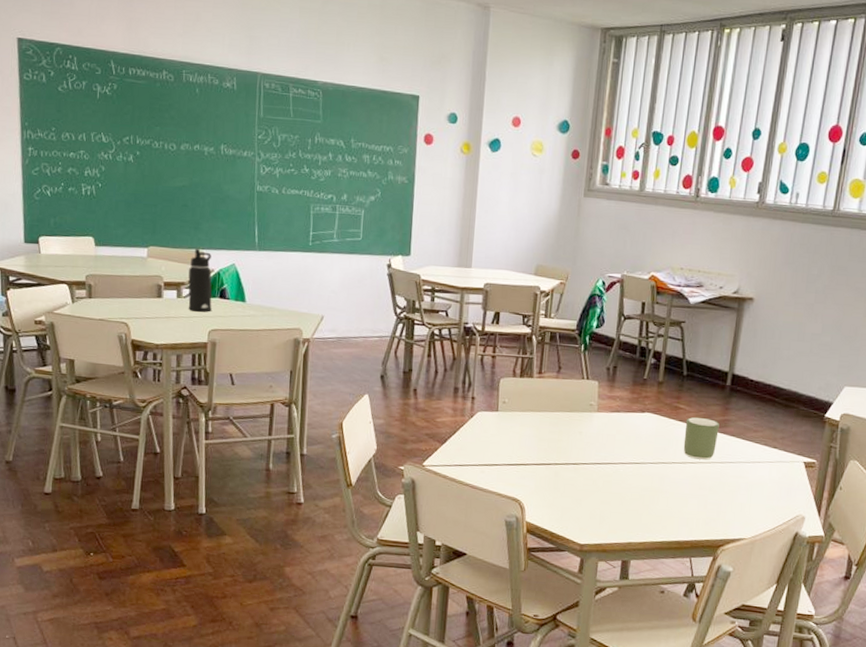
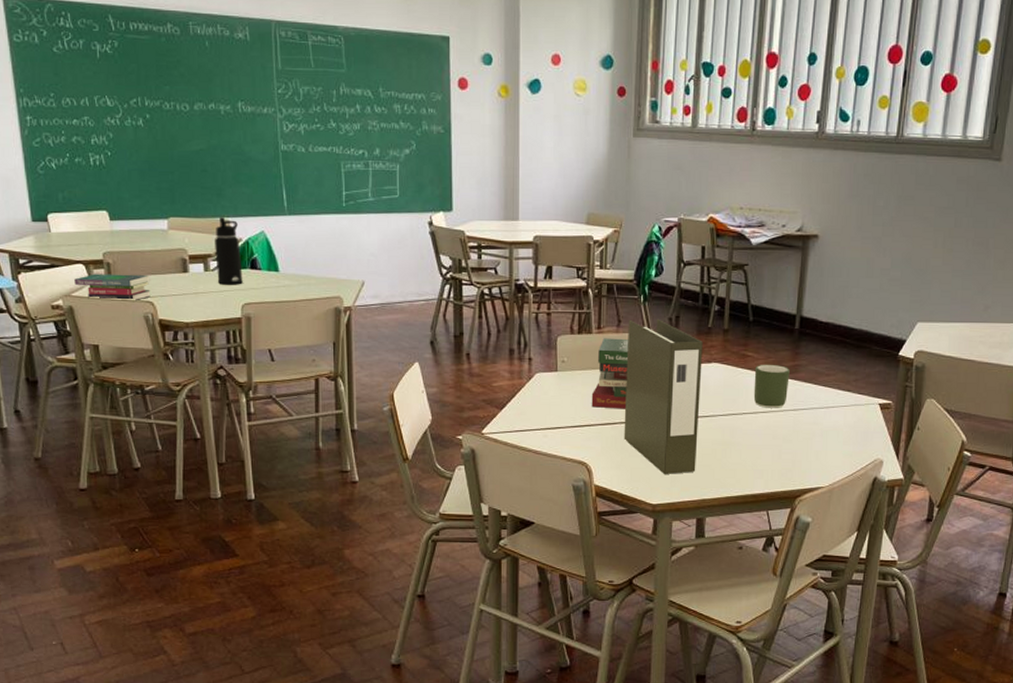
books: none [57,294,127,322] -> present [74,273,151,301]
books: none [528,383,568,451] -> present [591,338,629,409]
binder: none [557,366,638,517] -> present [624,318,703,474]

